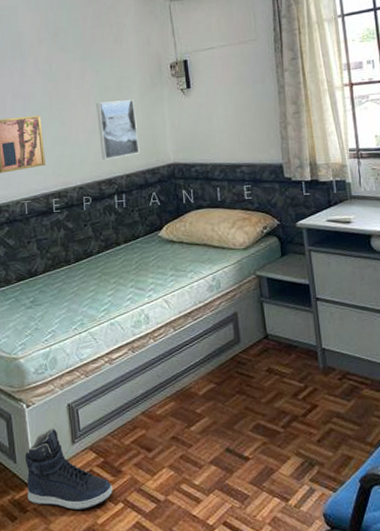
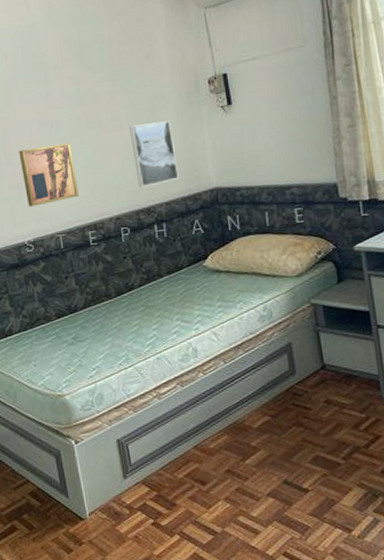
sneaker: present [24,428,113,511] -> none [76,463,168,543]

